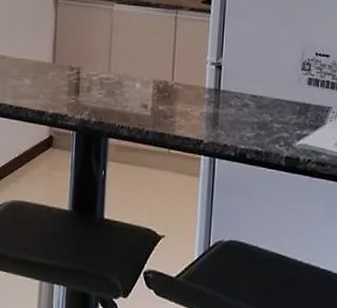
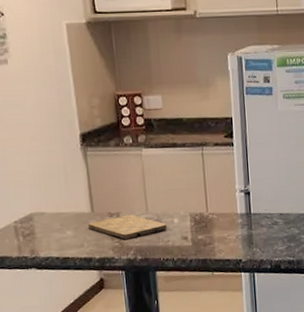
cutting board: none [47,71,128,99] -> present [88,214,167,240]

